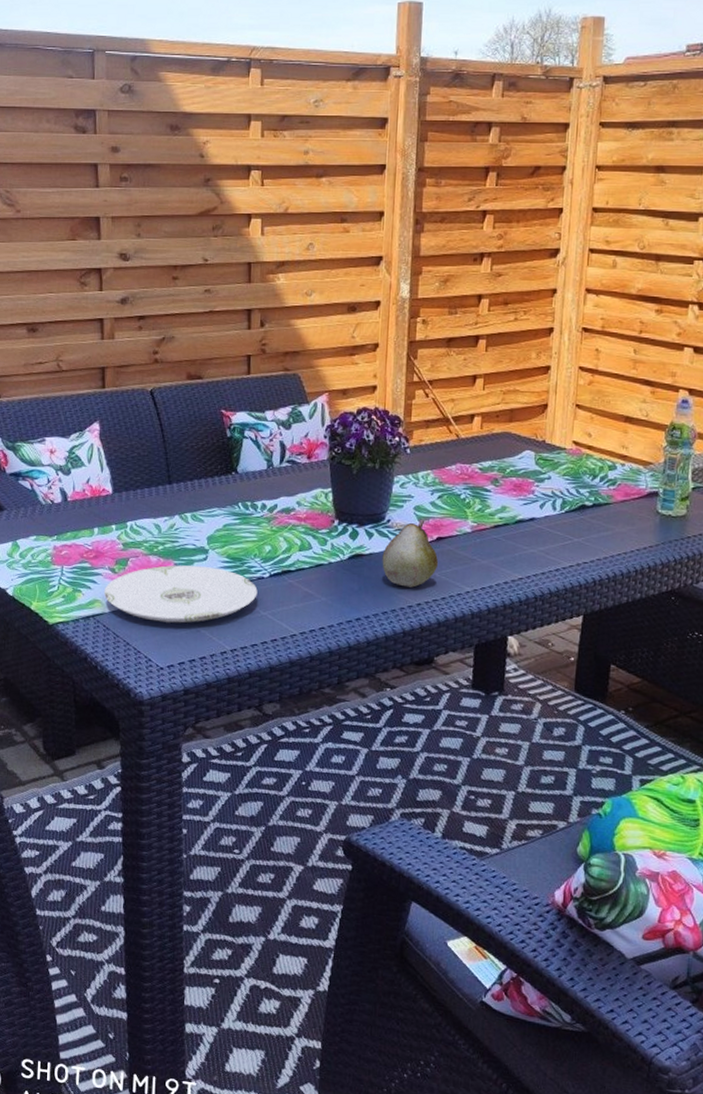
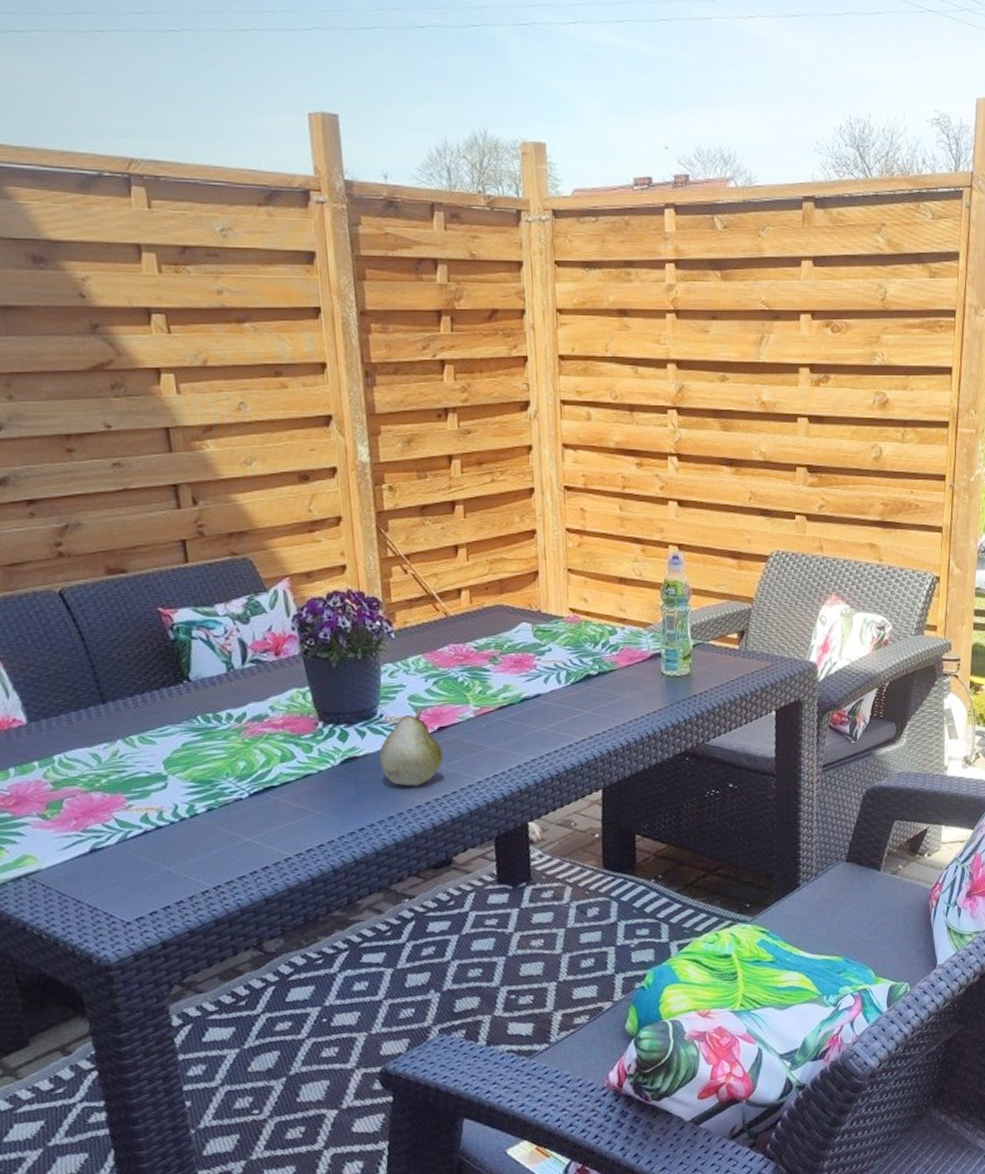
plate: present [103,565,258,623] -> none [35,795,237,870]

